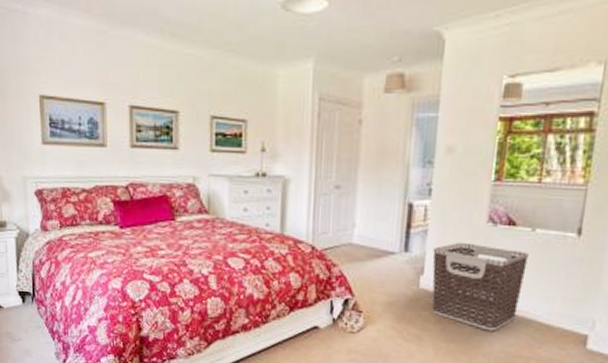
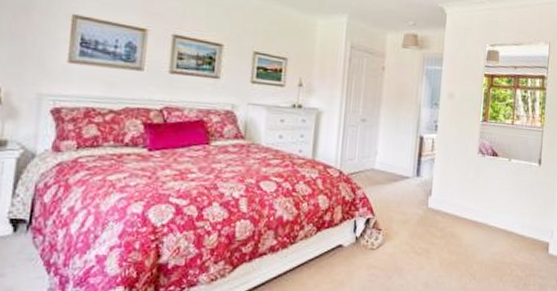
clothes hamper: present [432,242,530,331] -> none [438,169,508,242]

